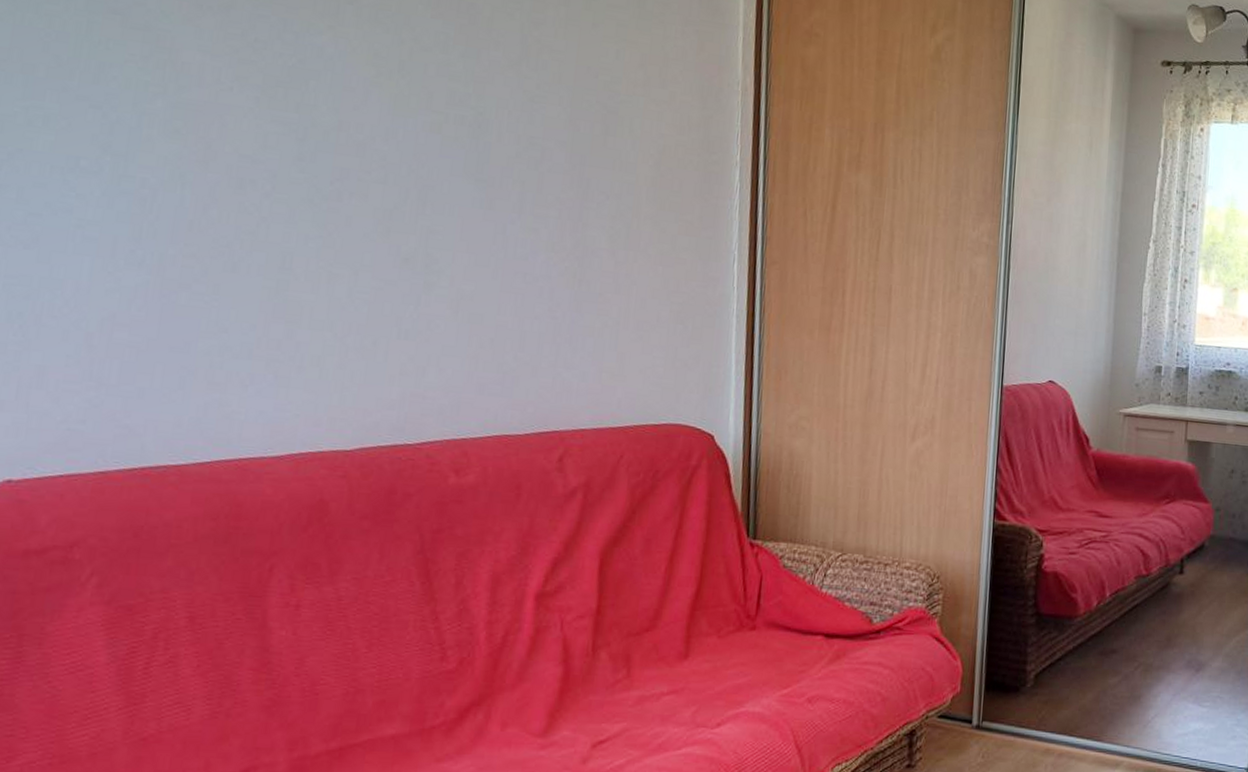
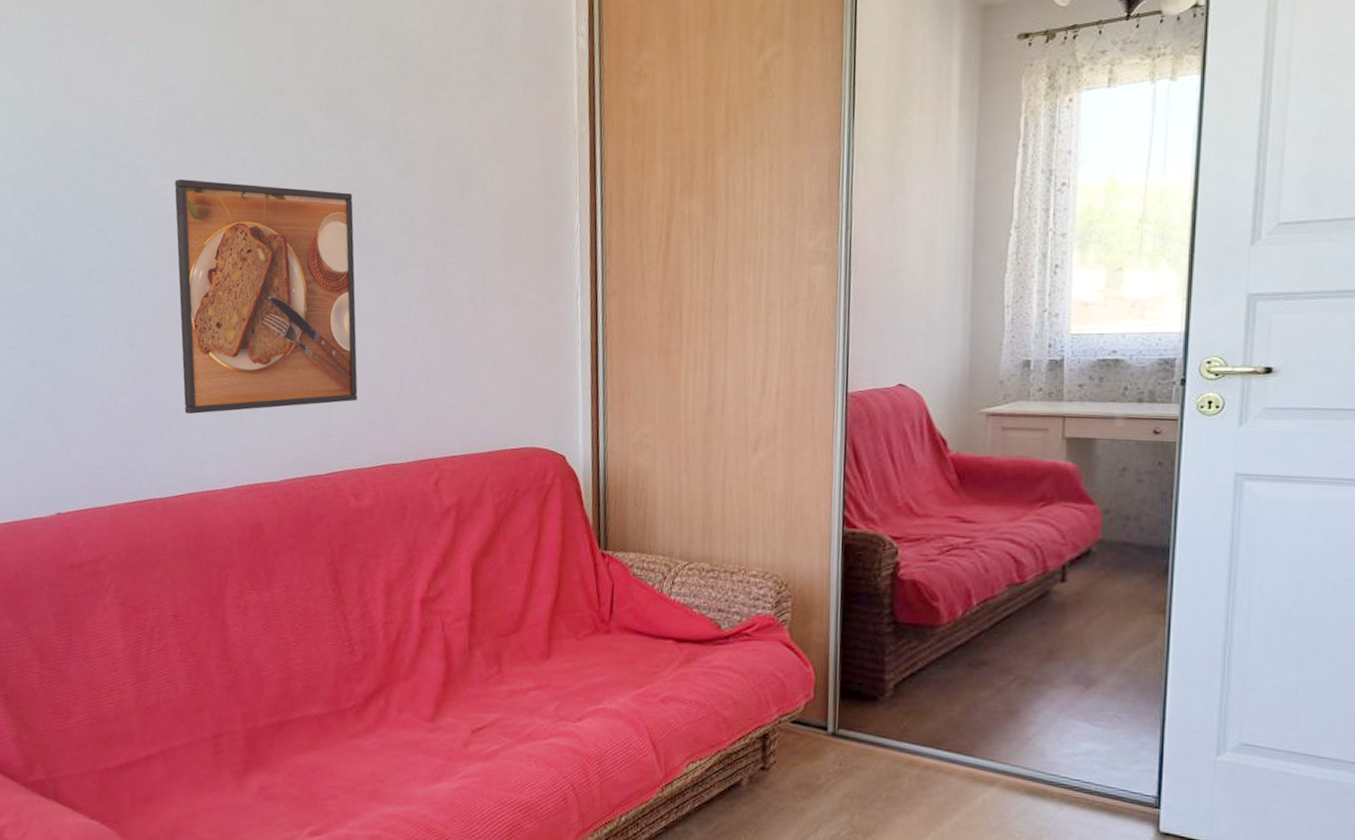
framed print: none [215,57,468,360] -> present [174,178,358,415]

